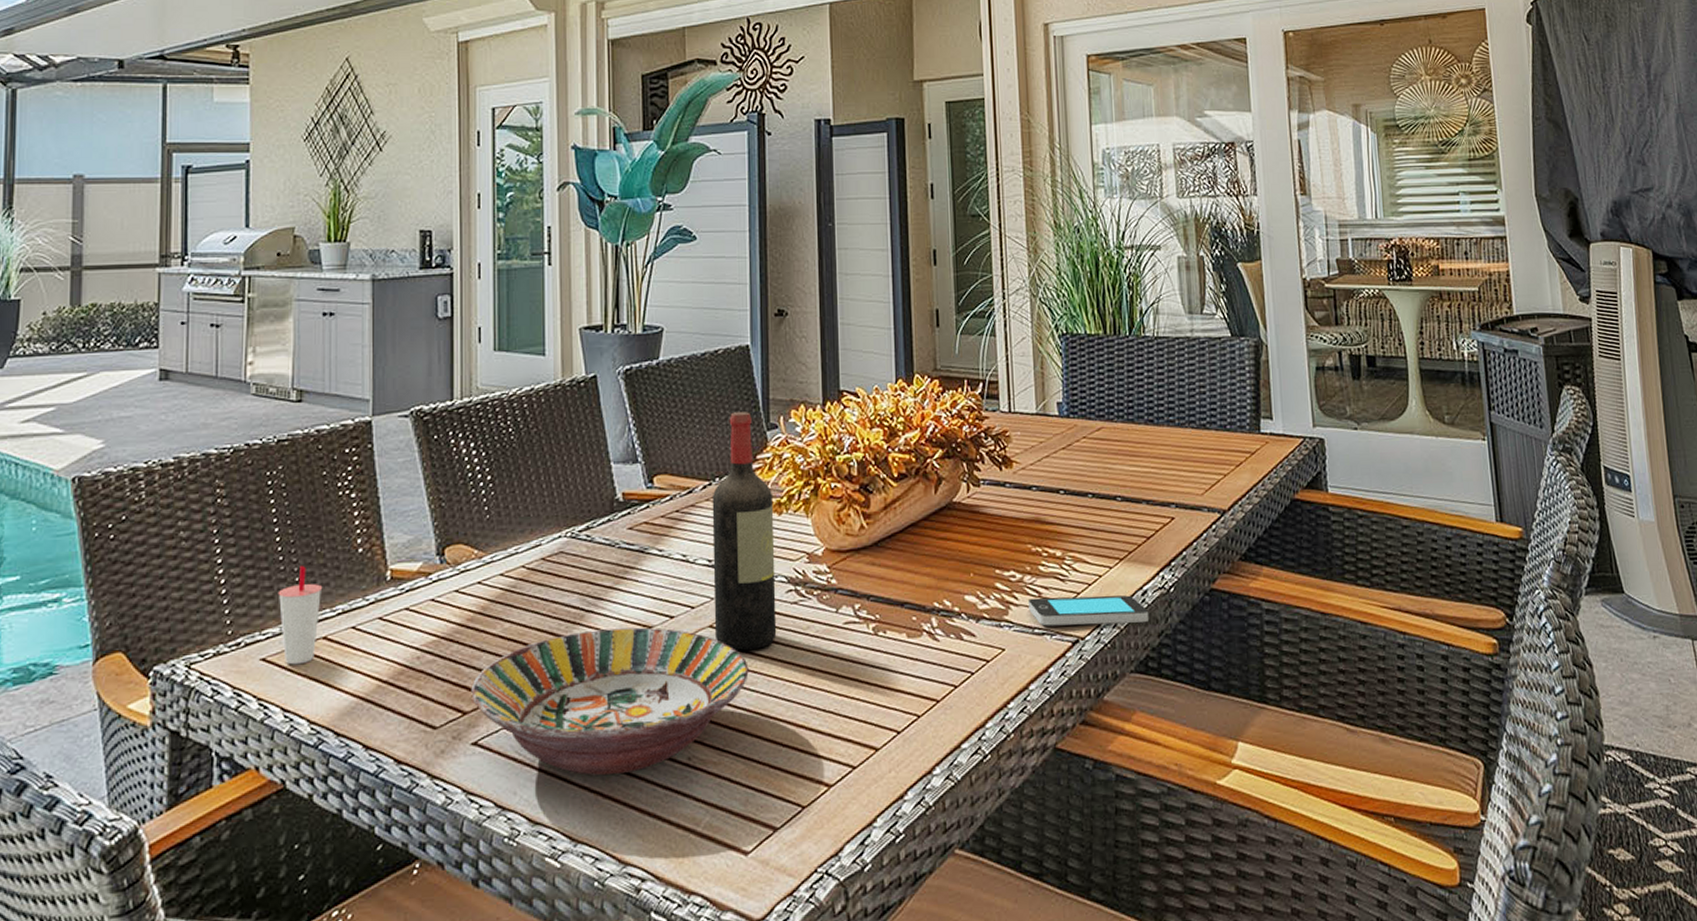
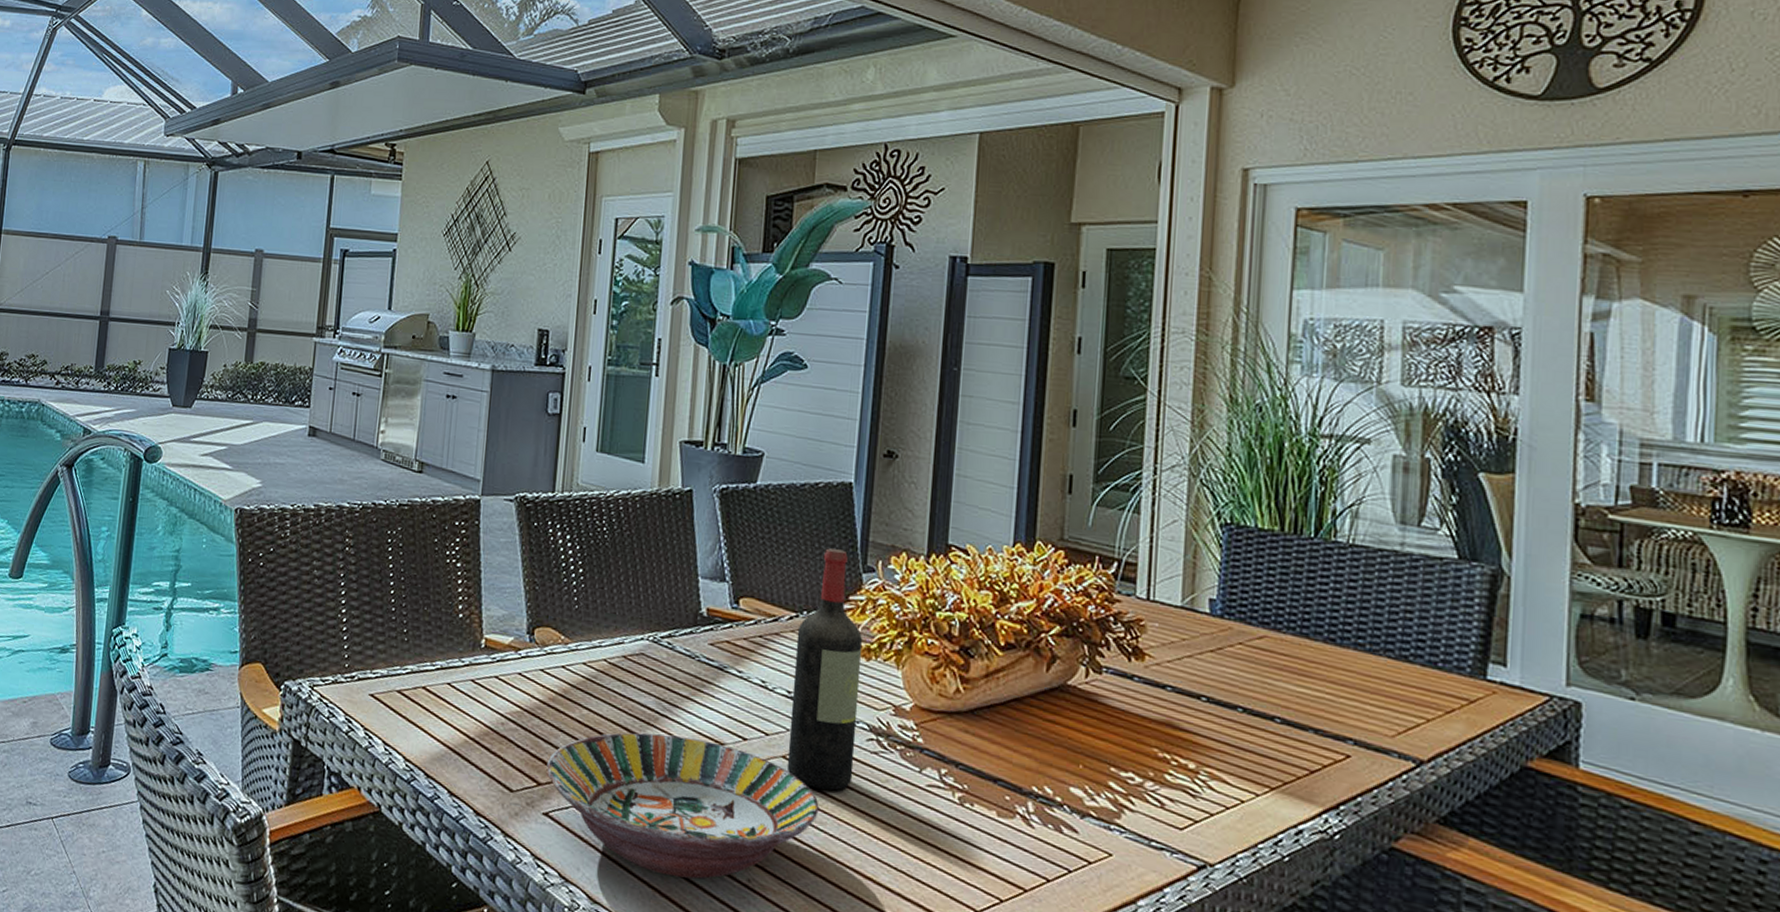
cup: present [278,566,323,665] -> none [388,620,426,707]
smartphone: present [1029,595,1148,626] -> none [1147,807,1301,866]

